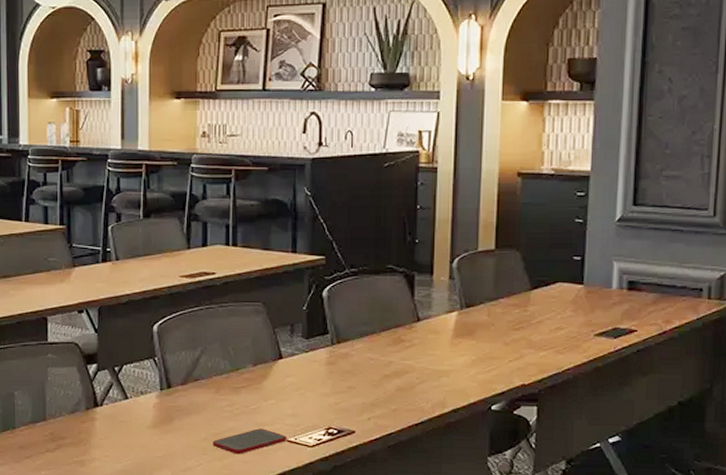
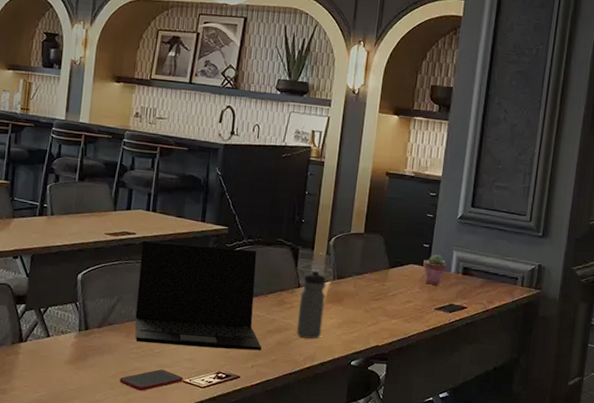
laptop: none [224,280,379,400] -> present [135,240,262,351]
water bottle: none [419,298,452,381] -> present [296,269,326,339]
potted succulent: none [575,268,607,306] -> present [423,254,447,285]

